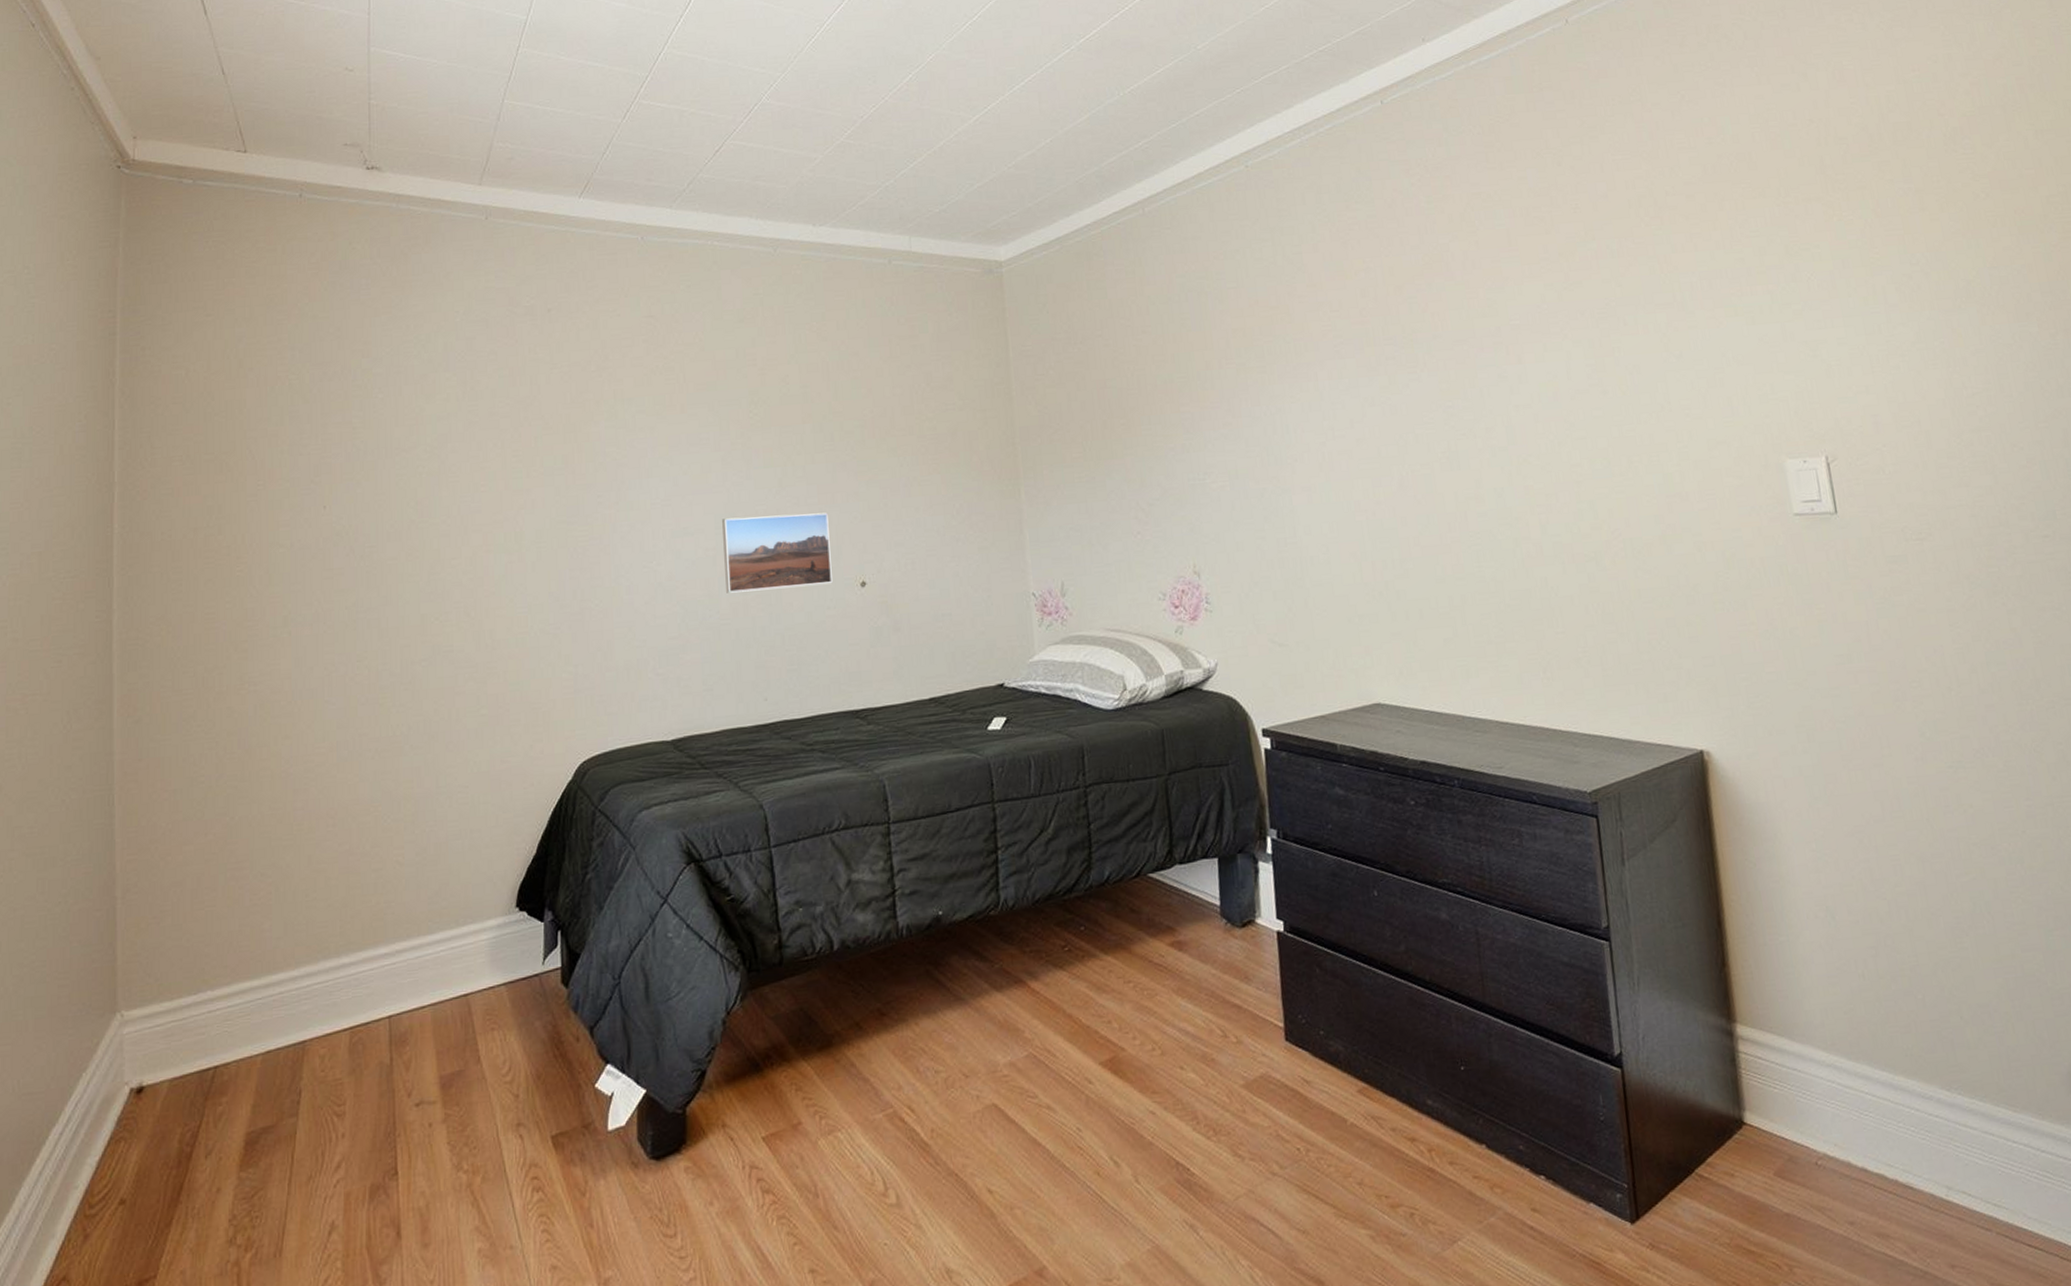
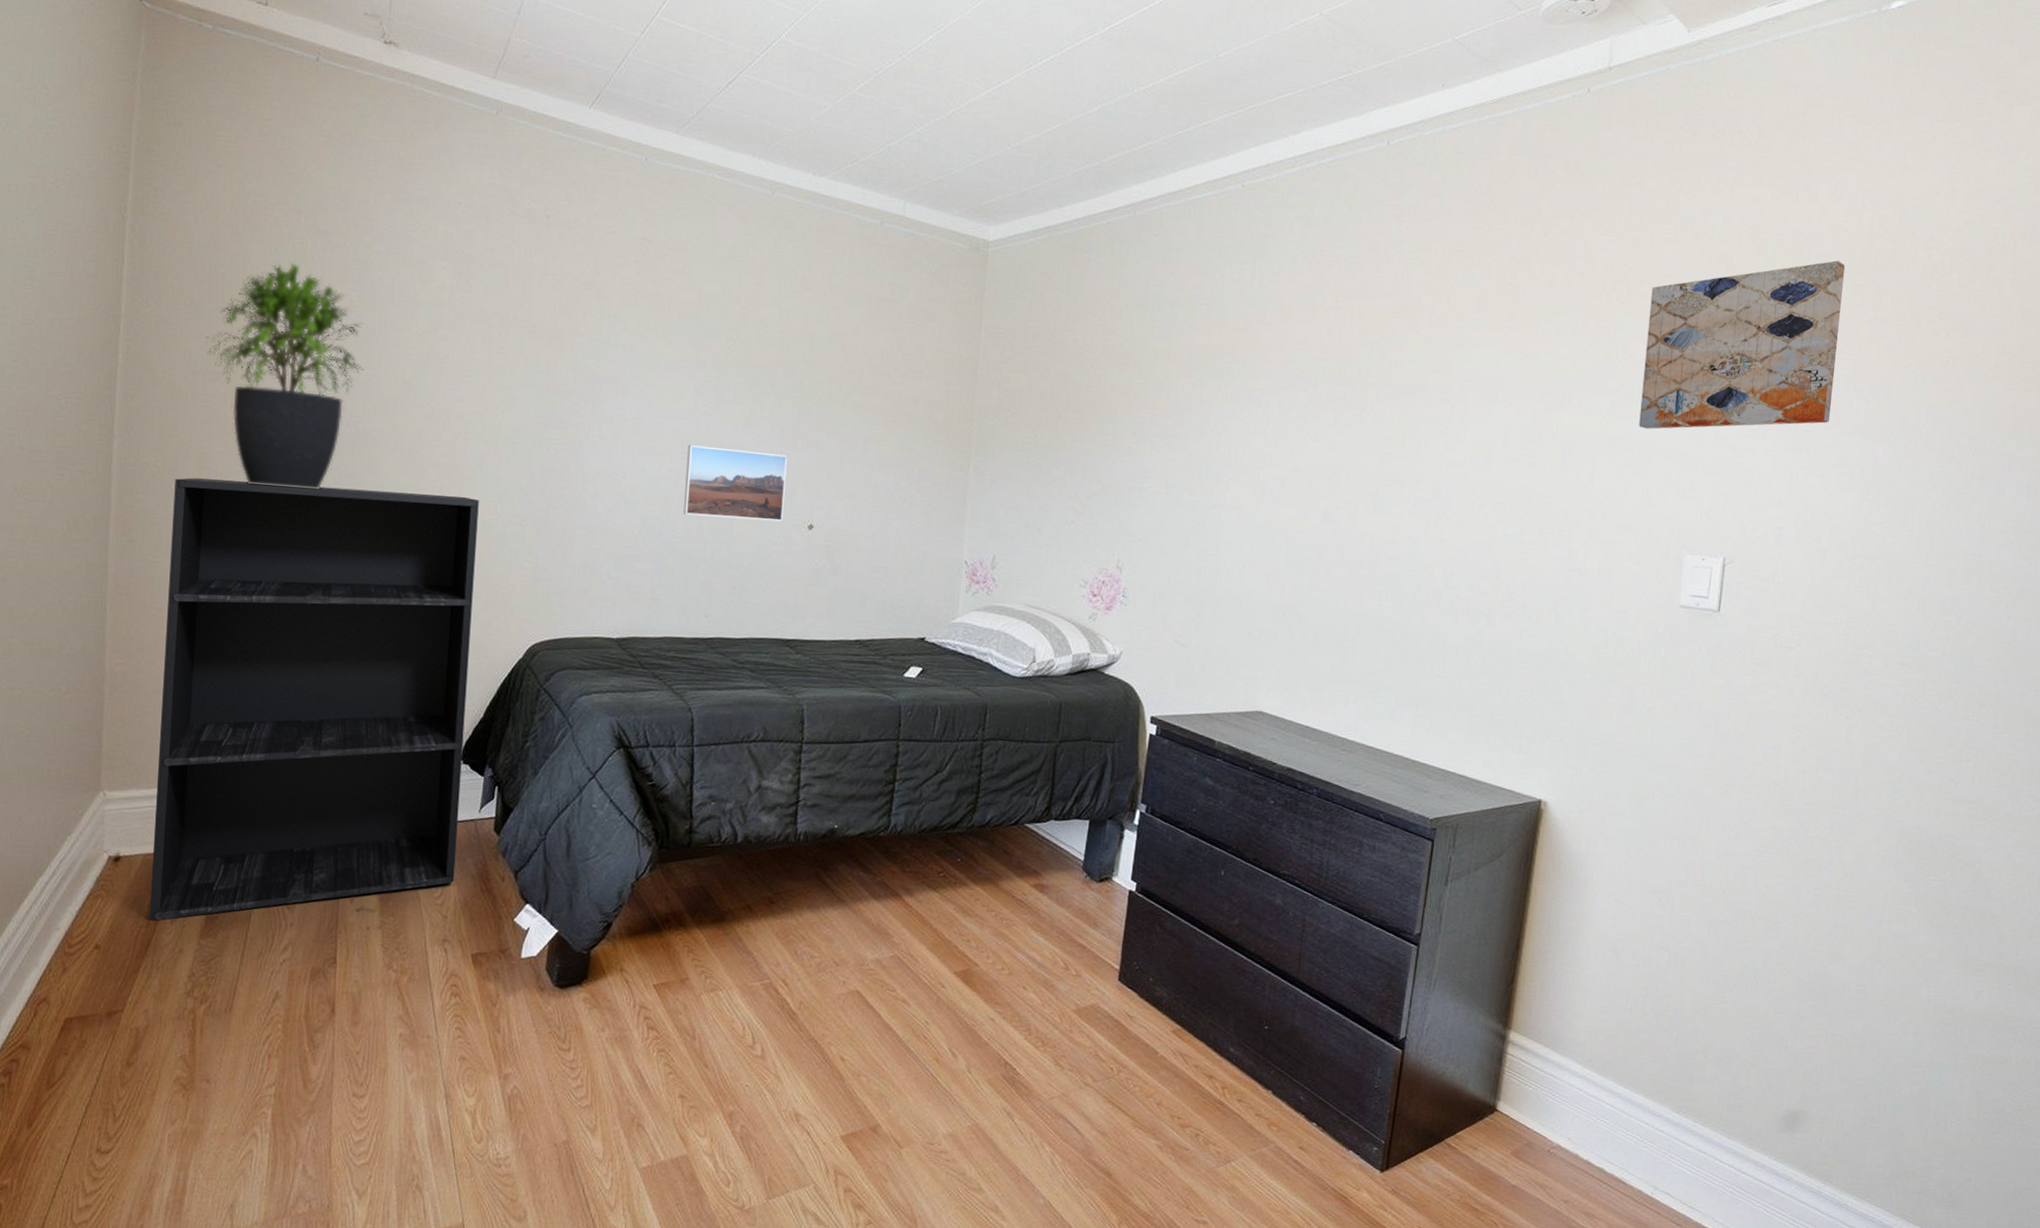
bookshelf: none [179,613,523,1158] -> present [149,478,479,921]
potted plant: none [204,399,374,639] -> present [205,262,364,489]
wall art: none [1678,141,1894,338] -> present [1638,260,1846,429]

